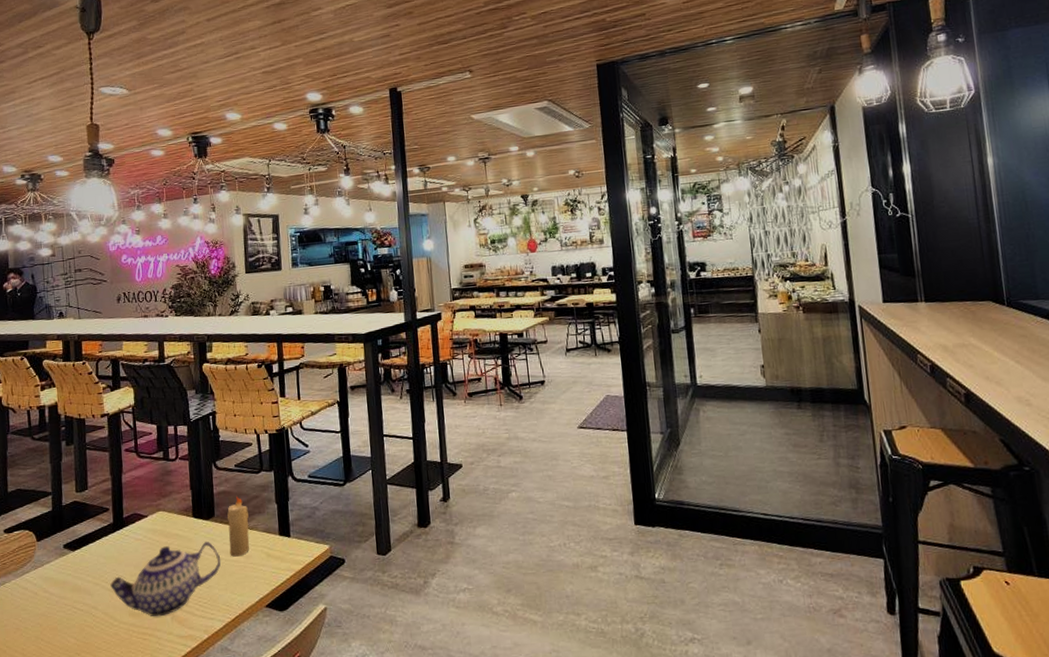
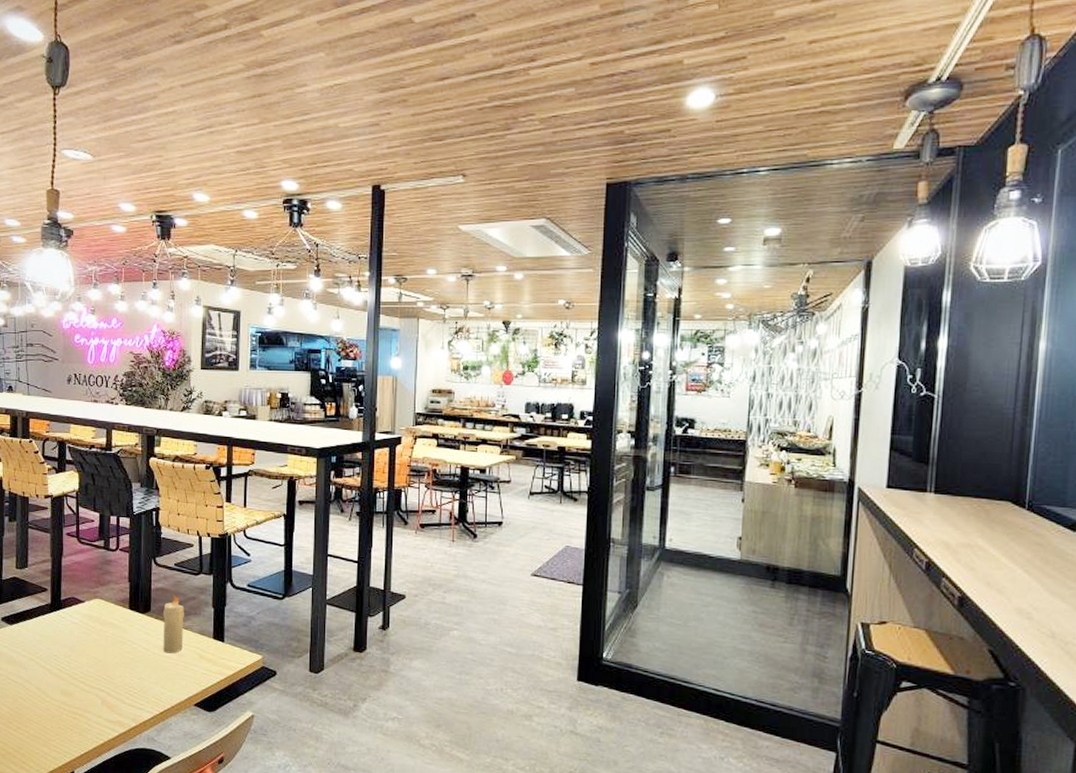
teapot: present [110,542,222,617] -> none [44,633,154,700]

